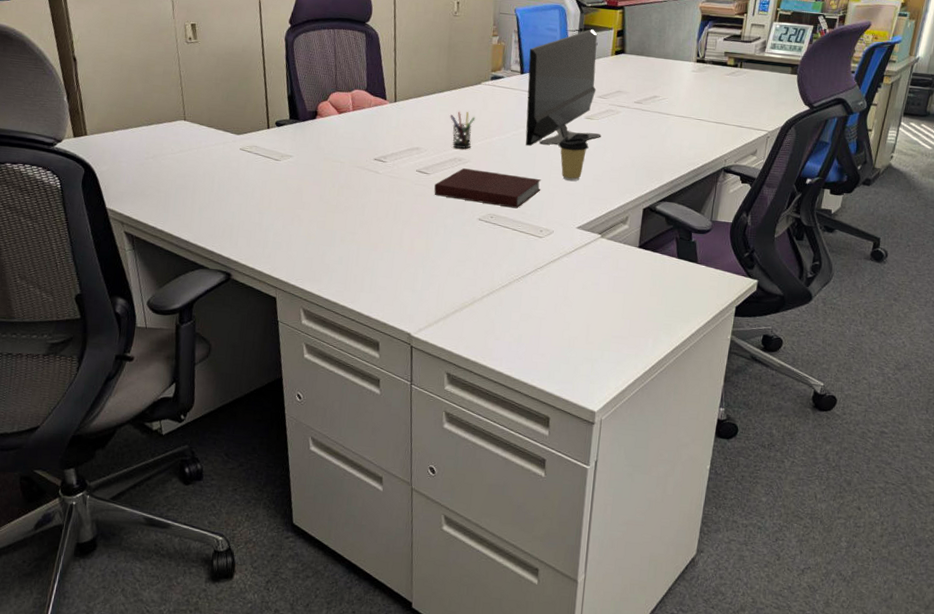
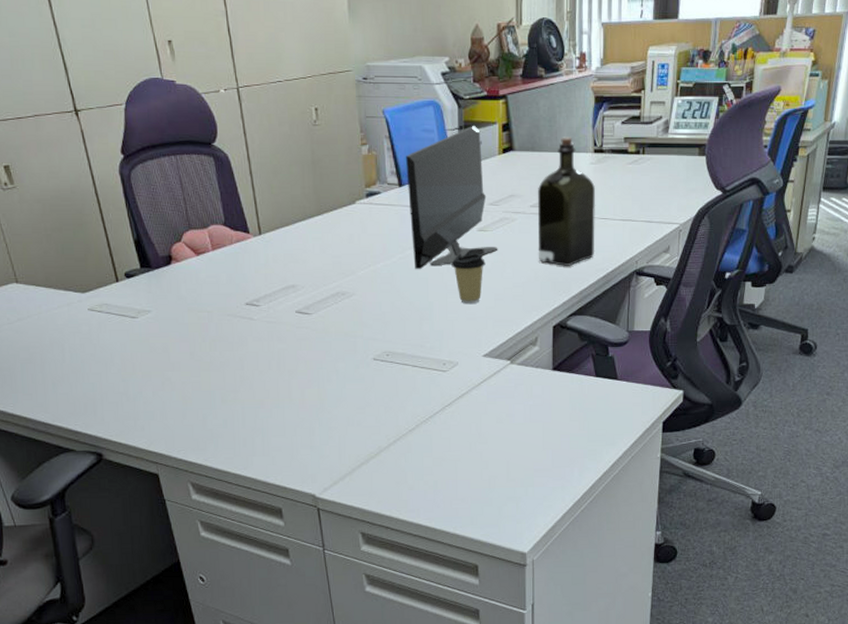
notebook: present [434,168,541,209] -> none [319,303,439,342]
pen holder: present [449,111,476,150] -> none [324,237,354,281]
liquor: none [636,46,694,158] -> present [538,137,596,266]

